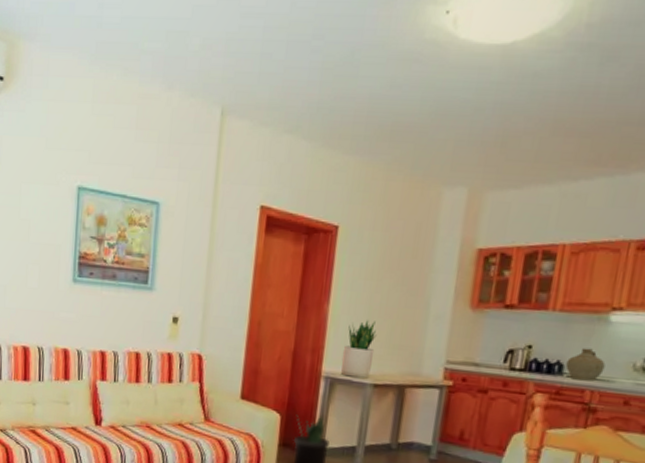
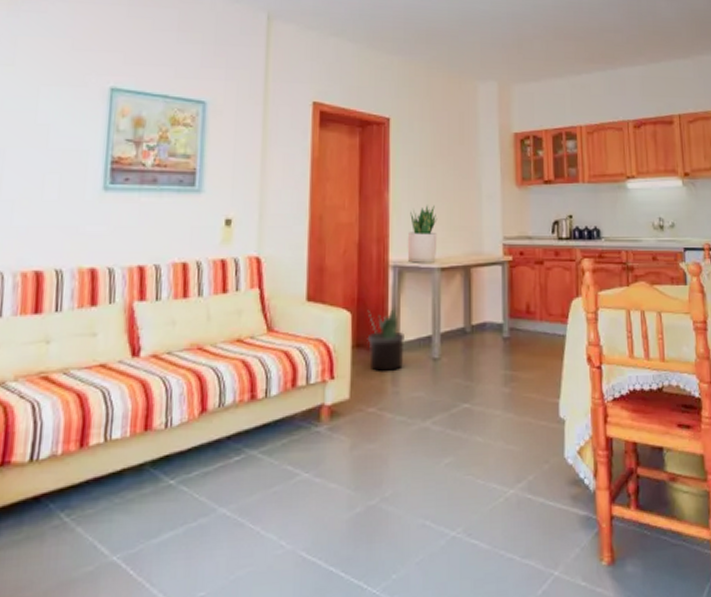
ceramic jug: present [565,348,606,382] -> none [602,213,632,242]

